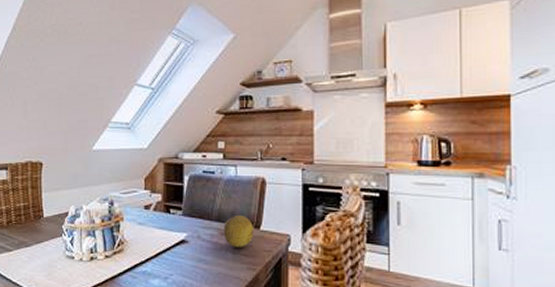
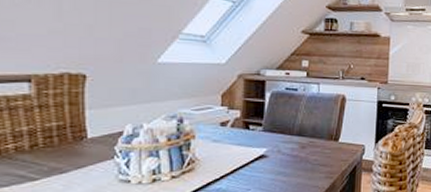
fruit: present [223,214,254,247] -> none [304,128,333,159]

